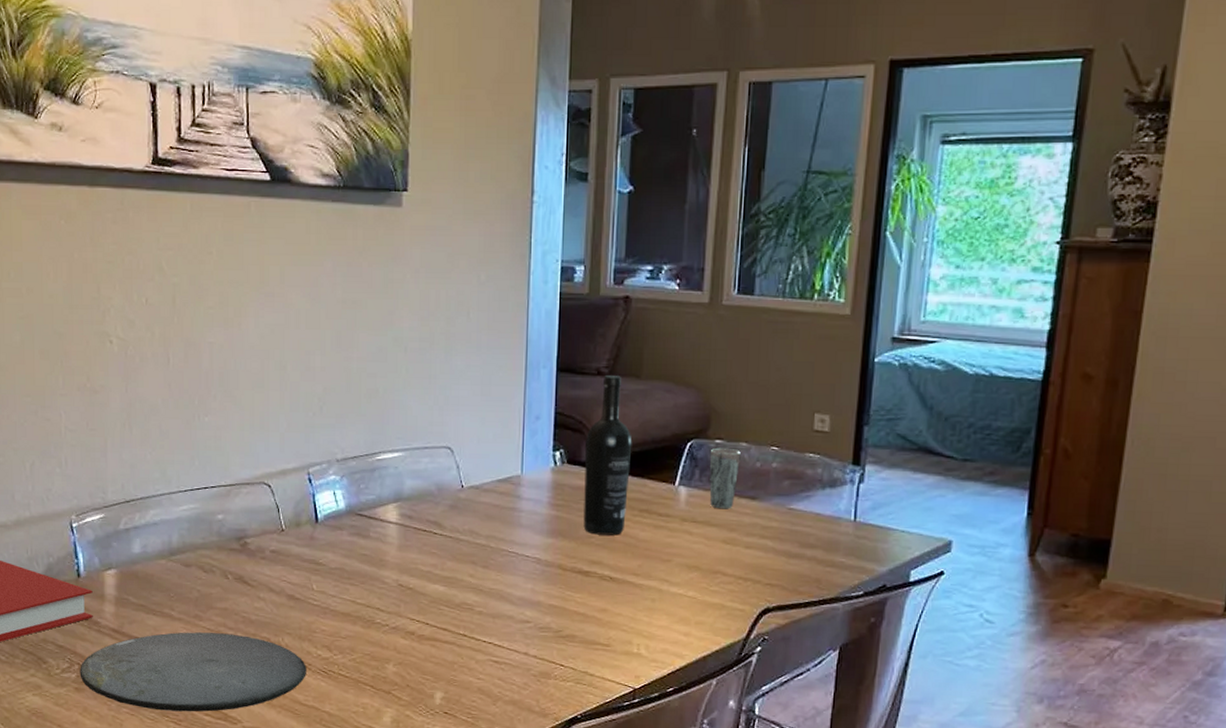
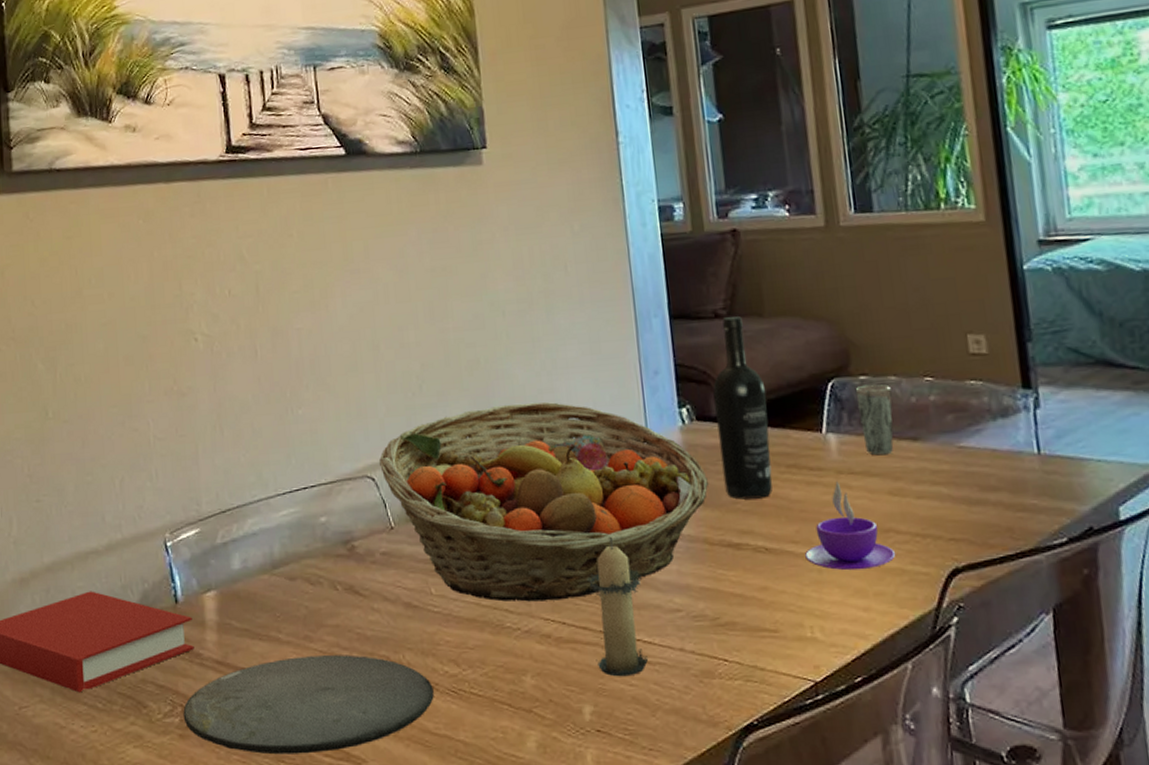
fruit basket: none [277,432,570,605] -> present [379,401,709,602]
candle: none [451,556,500,672] -> present [587,537,649,677]
coffee cup: none [643,527,720,603] -> present [805,481,896,571]

